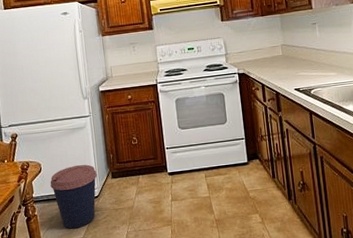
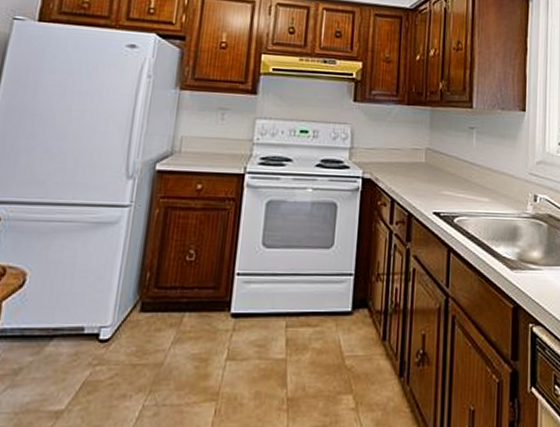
coffee cup: present [50,164,97,229] -> none [32,282,118,392]

